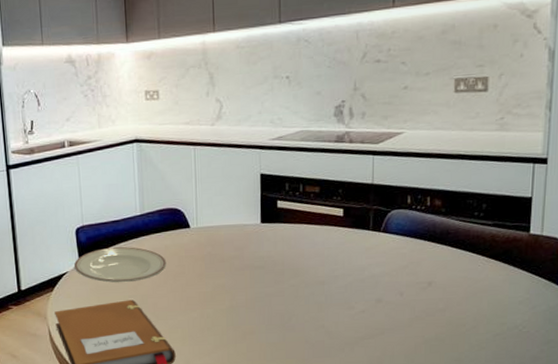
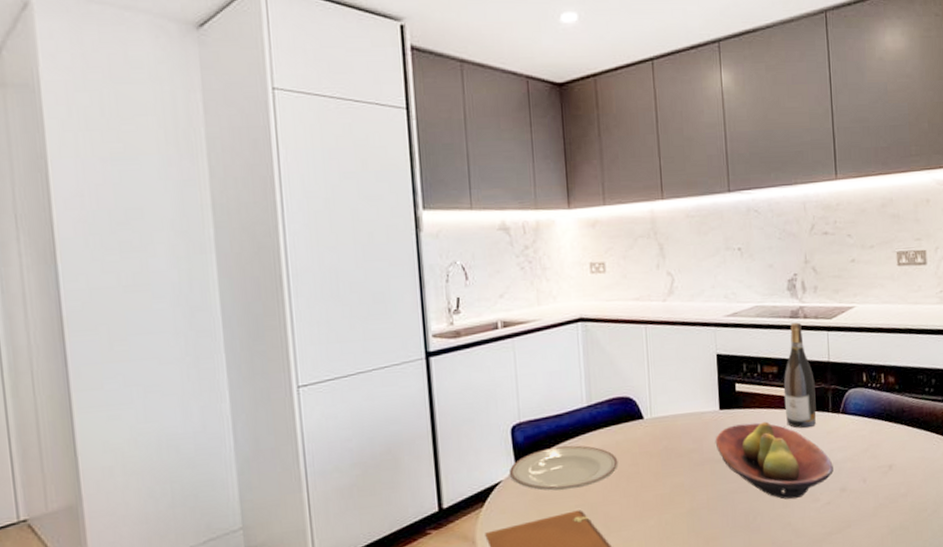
fruit bowl: none [255,235,370,306] -> present [715,421,834,500]
wine bottle: none [324,146,357,244] -> present [783,322,817,428]

